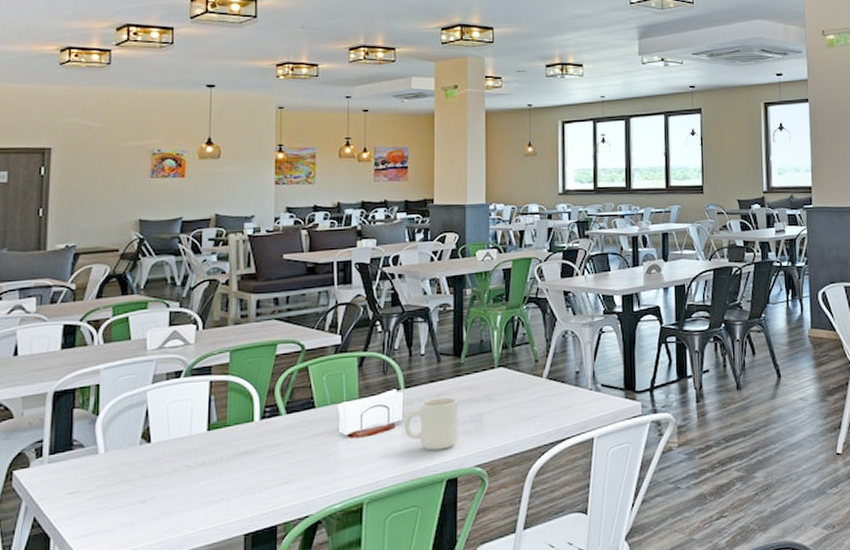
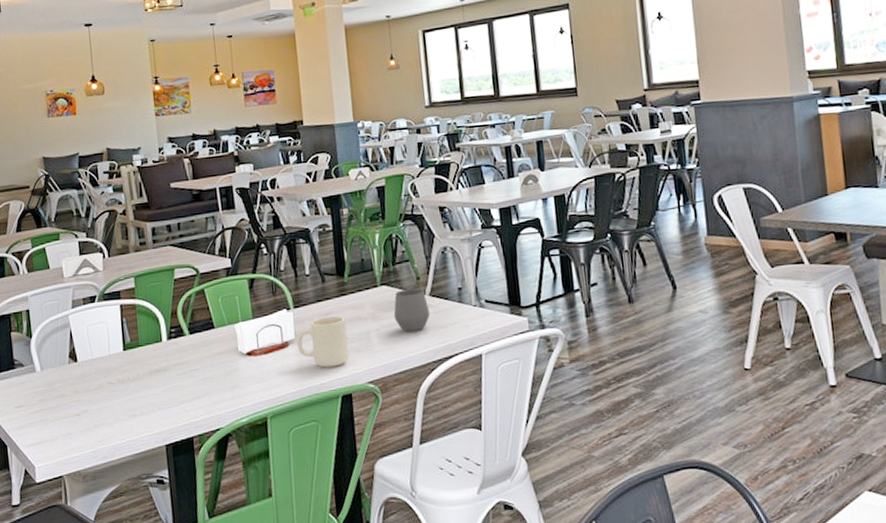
cup: none [508,370,546,415] -> present [393,288,430,332]

